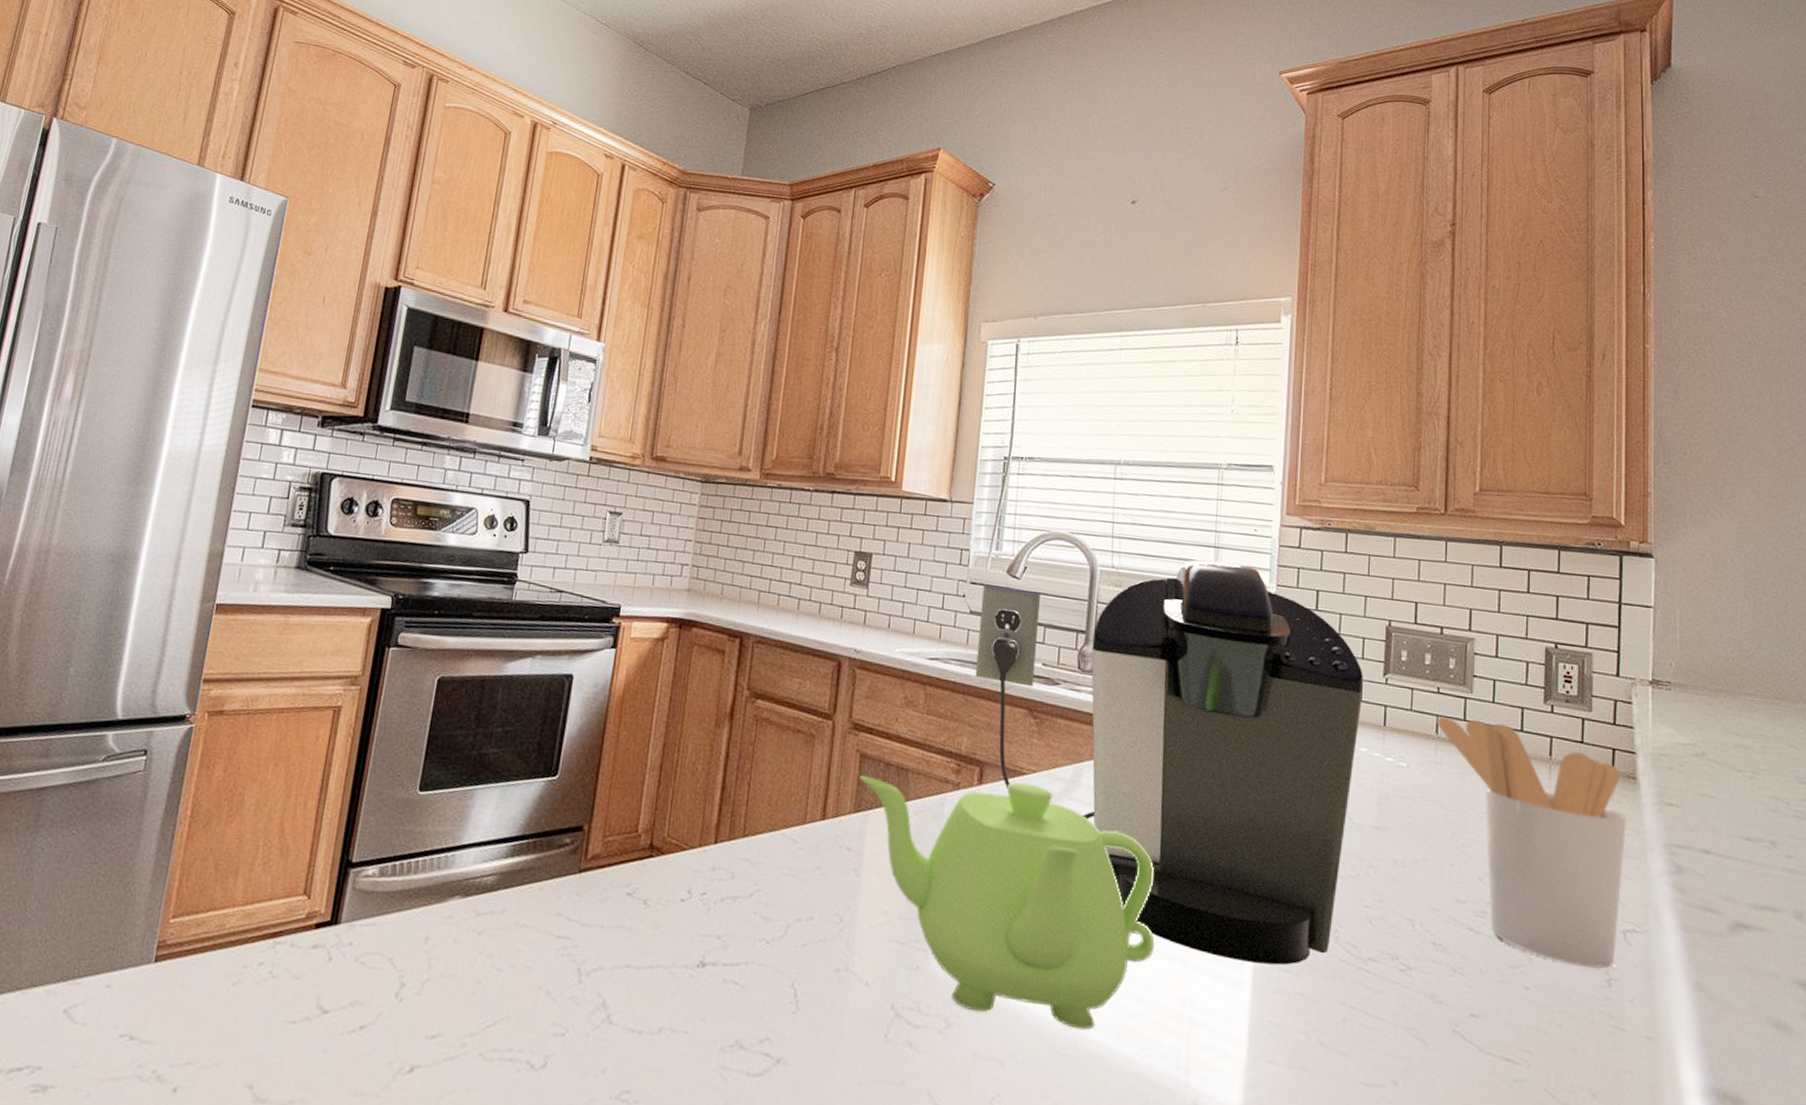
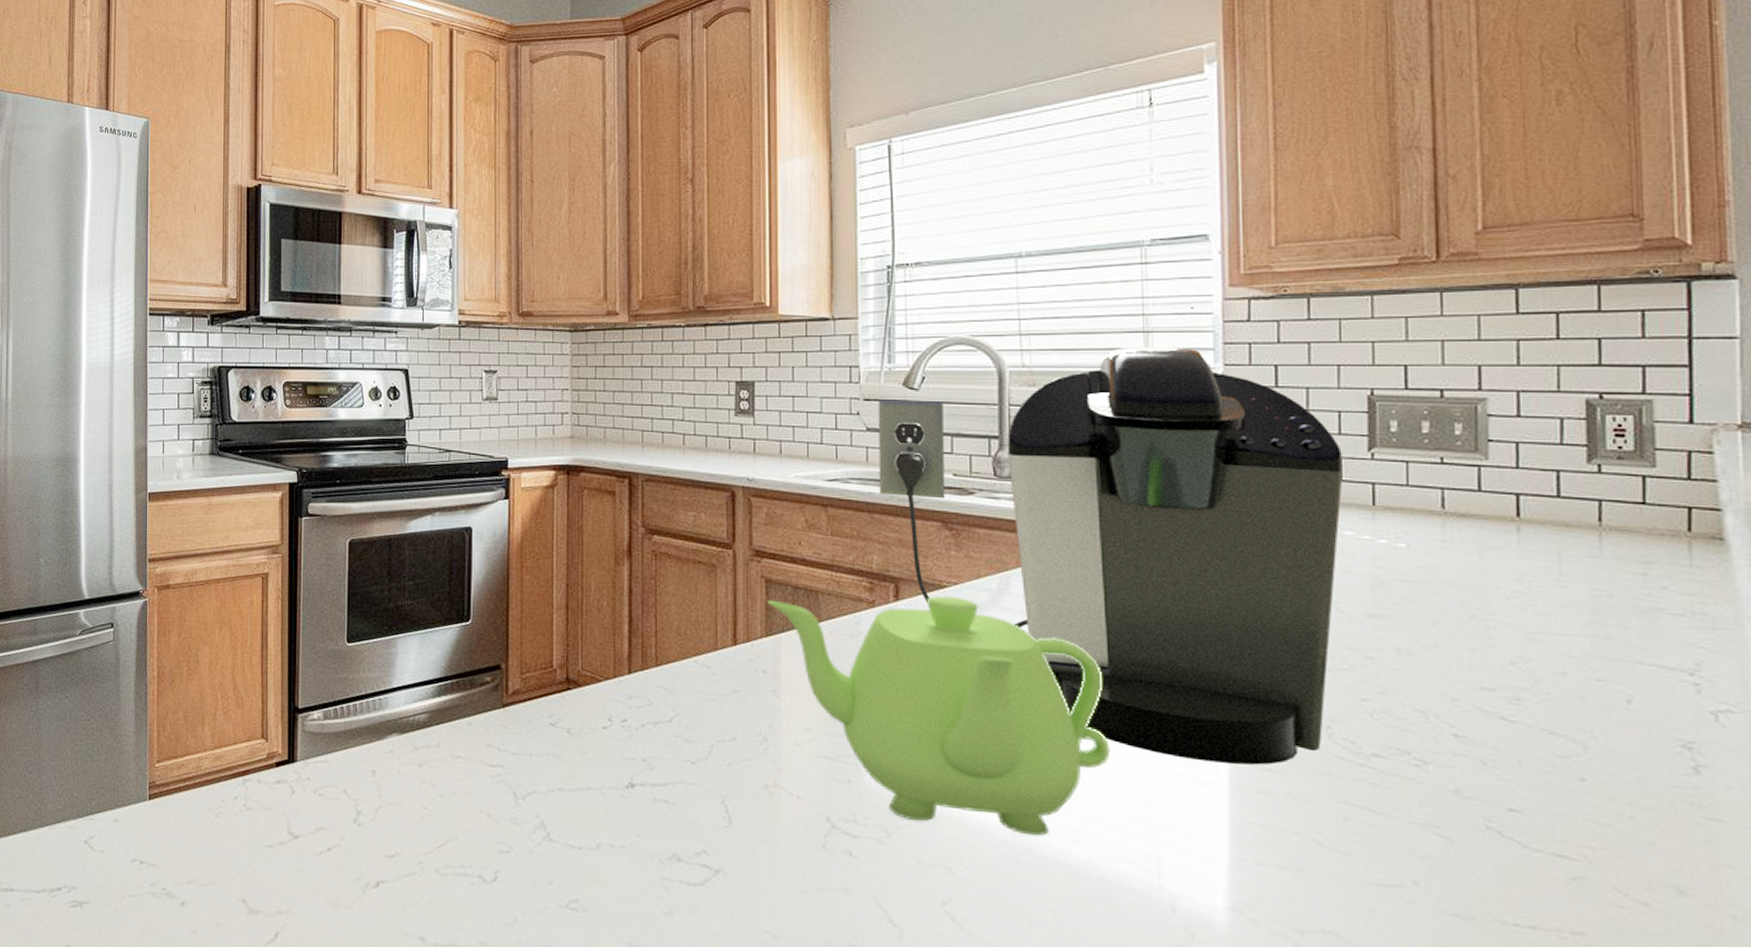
utensil holder: present [1437,716,1627,970] -> none [1442,488,1713,756]

